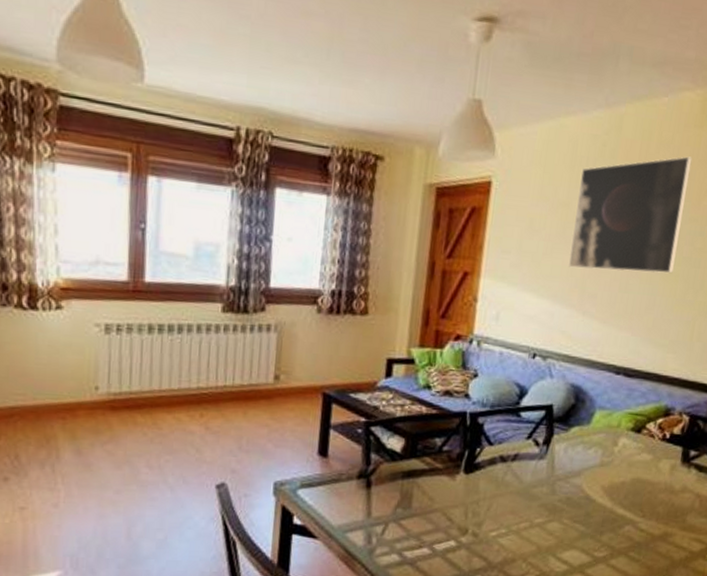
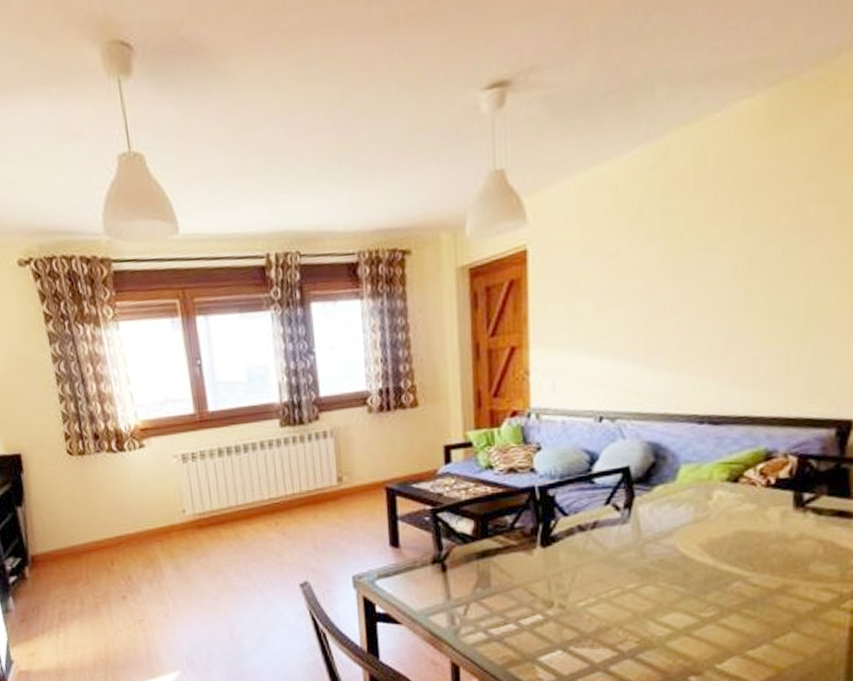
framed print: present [569,156,692,274] -> none [626,171,762,321]

